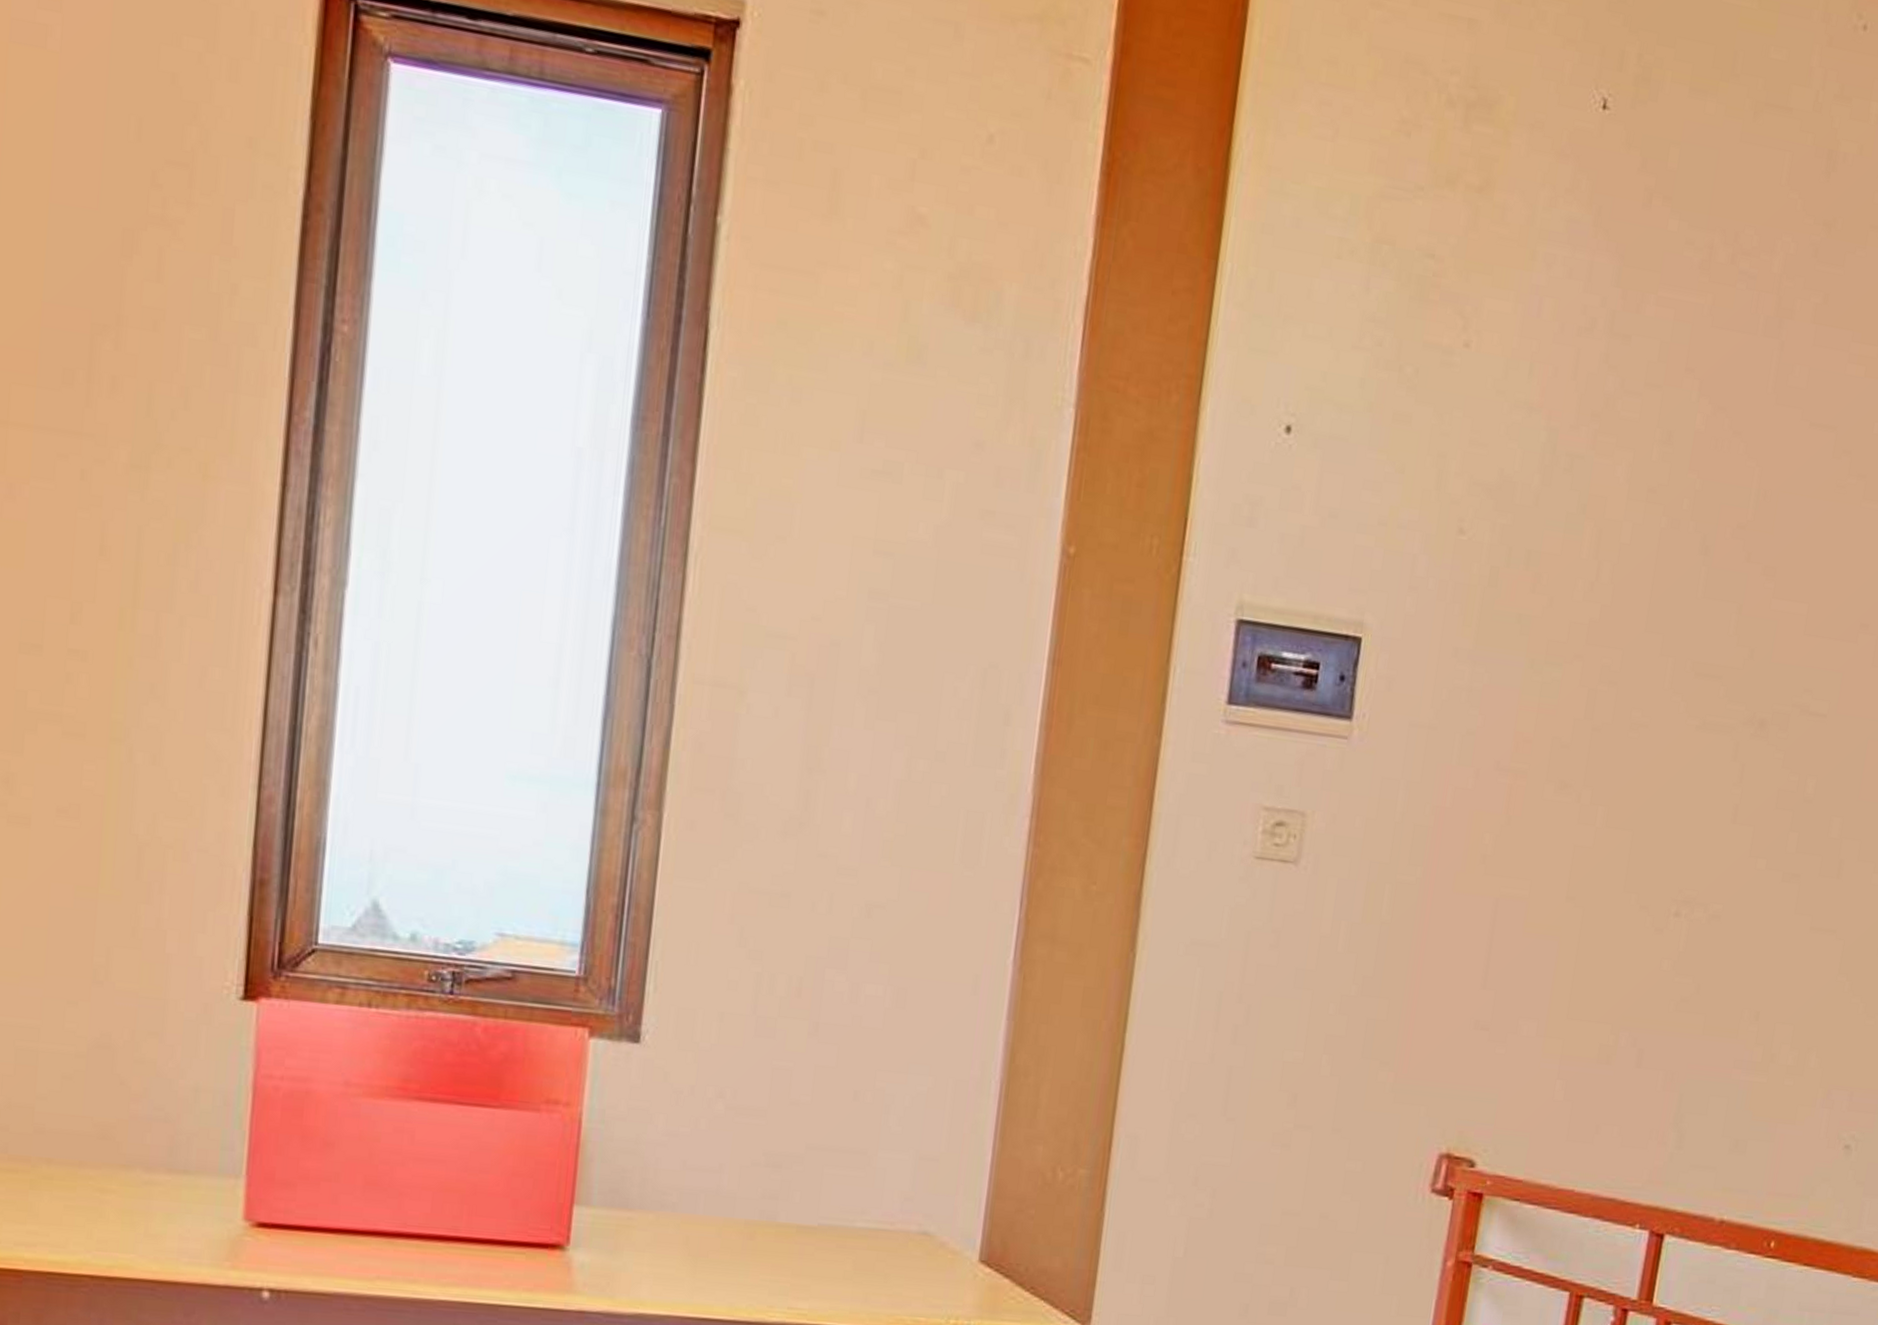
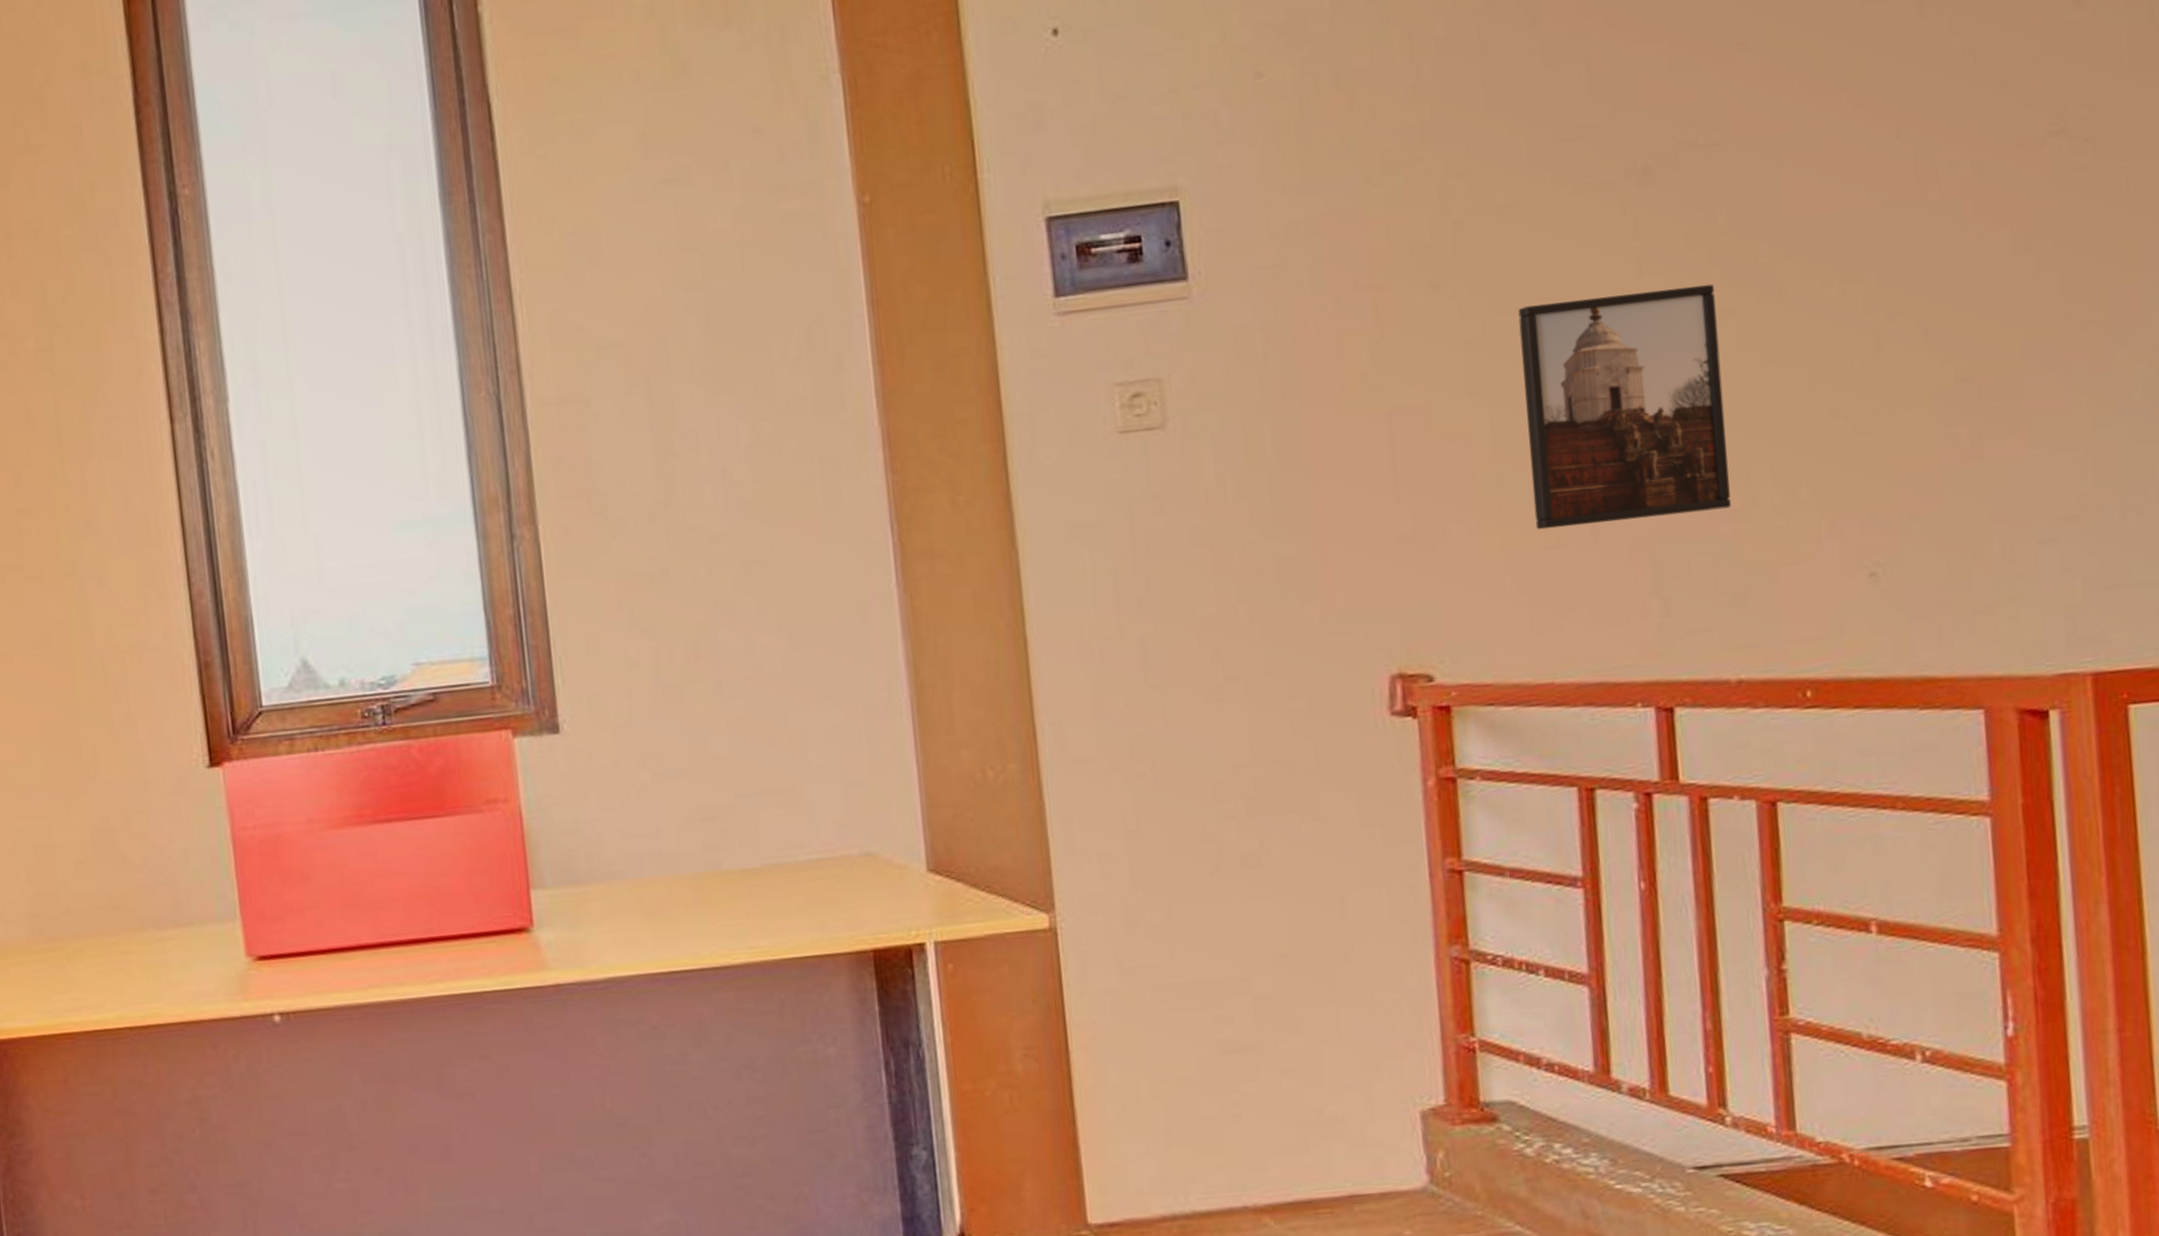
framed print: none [1593,826,1789,1060] -> present [1518,284,1731,530]

